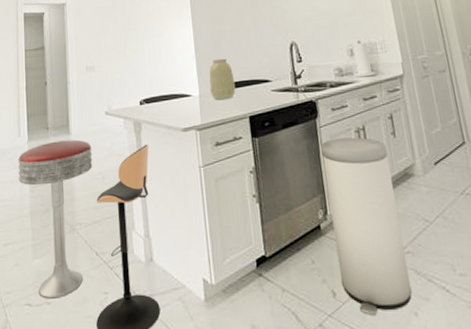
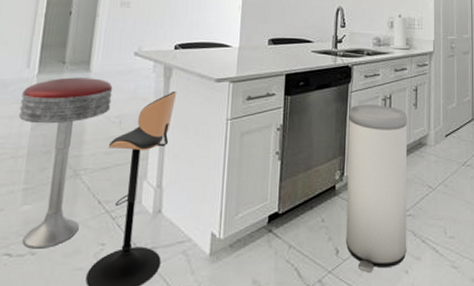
vase: present [209,58,236,101] -> none [251,12,278,55]

